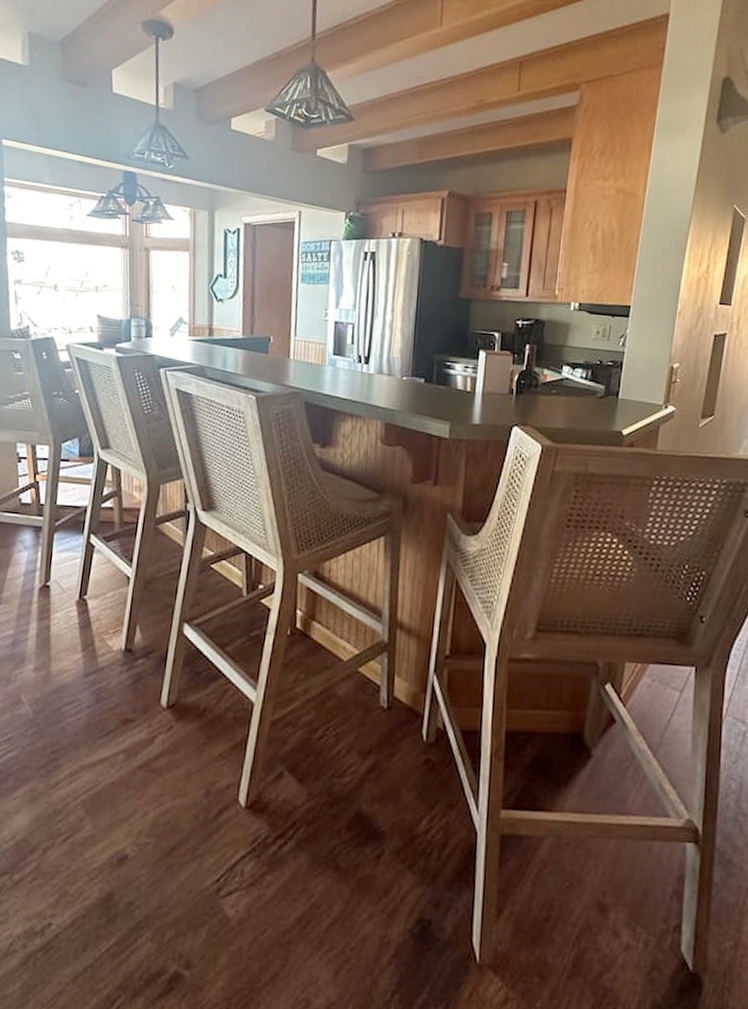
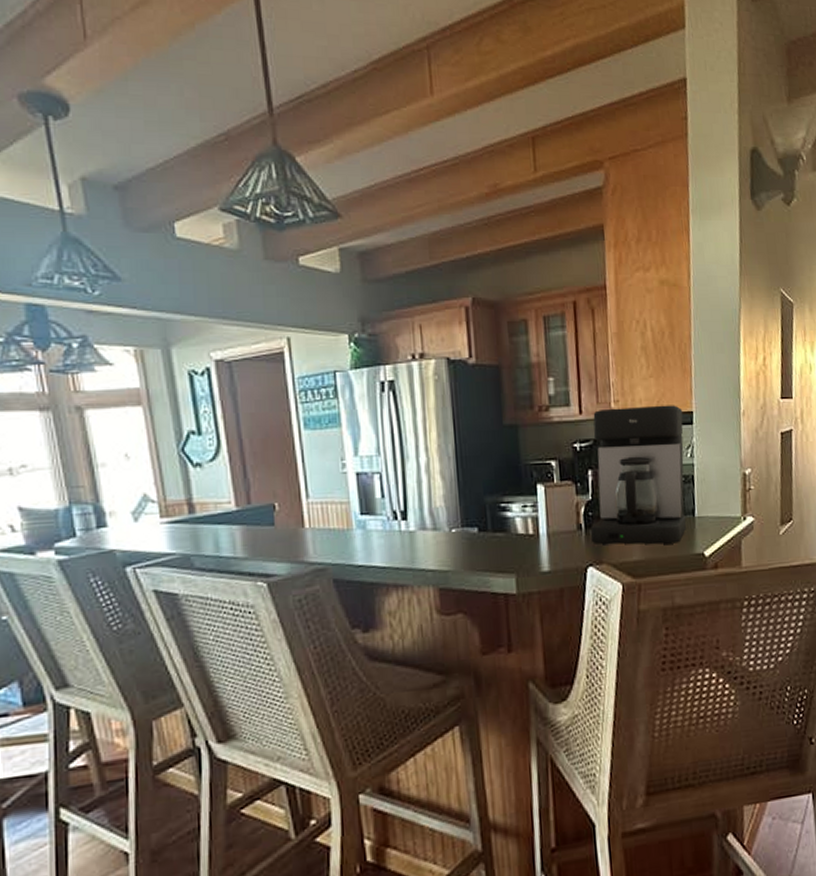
coffee maker: none [519,294,621,419] -> present [590,405,687,545]

